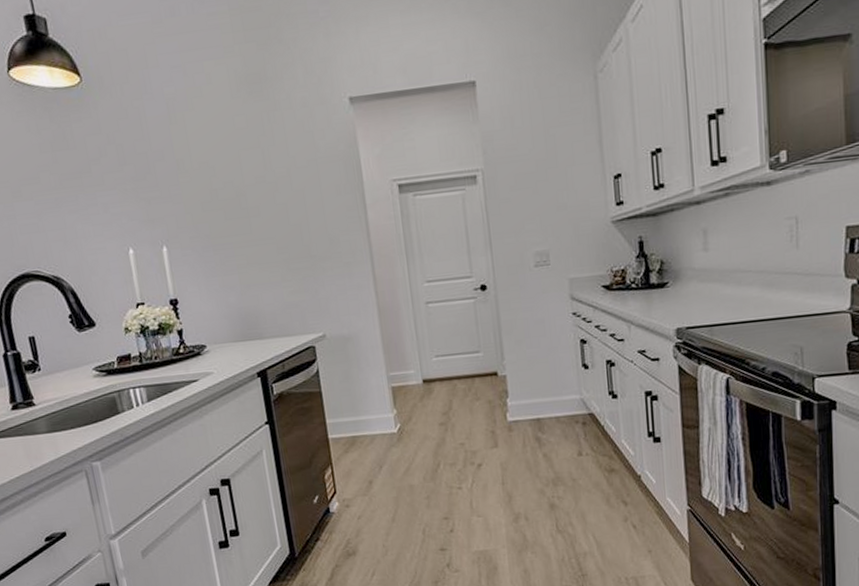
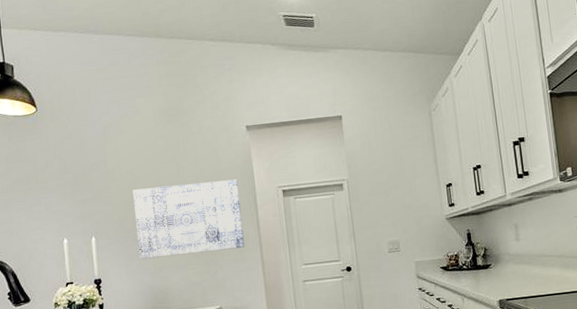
wall art: none [208,170,352,274] -> present [133,179,245,259]

